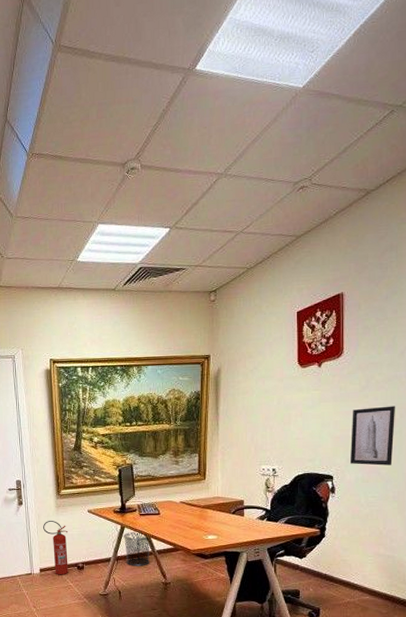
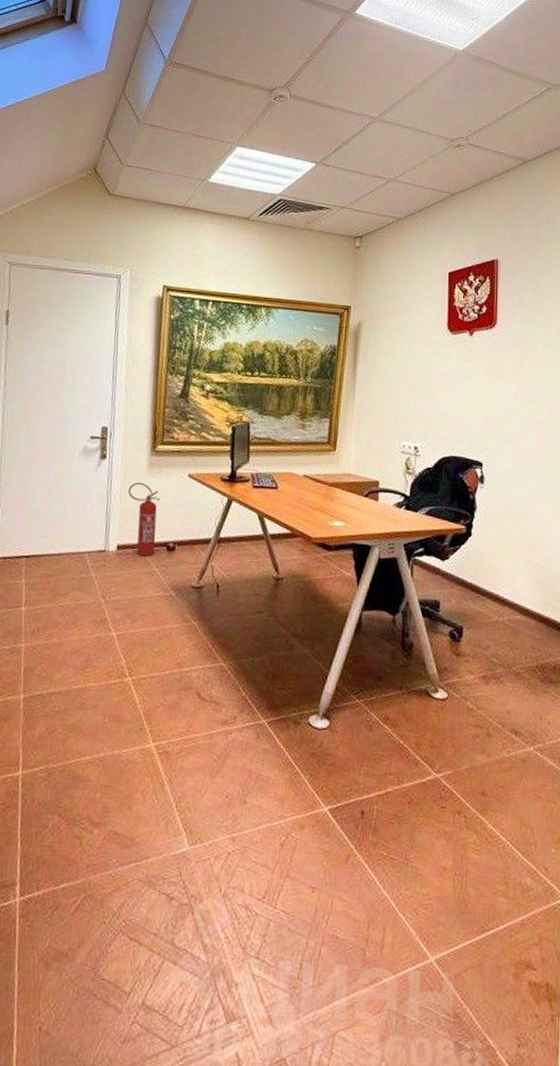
waste bin: present [123,531,150,566] -> none [229,507,263,554]
wall art: present [349,406,396,466] -> none [501,388,552,457]

